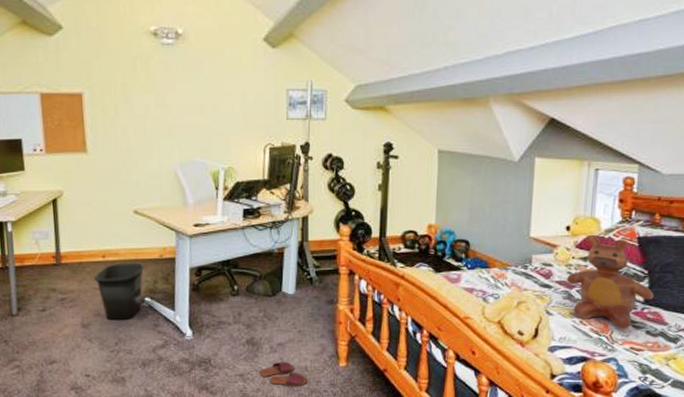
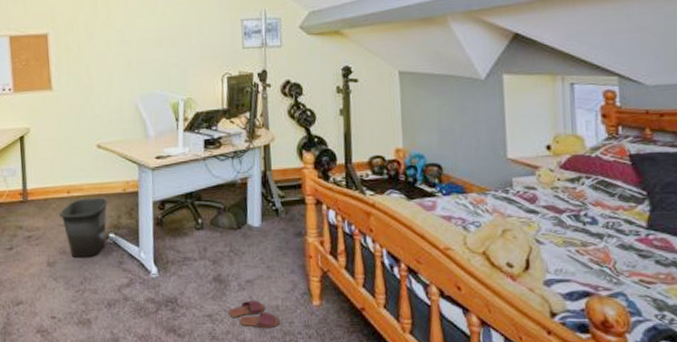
teddy bear: present [567,235,654,329] -> none [555,154,658,259]

